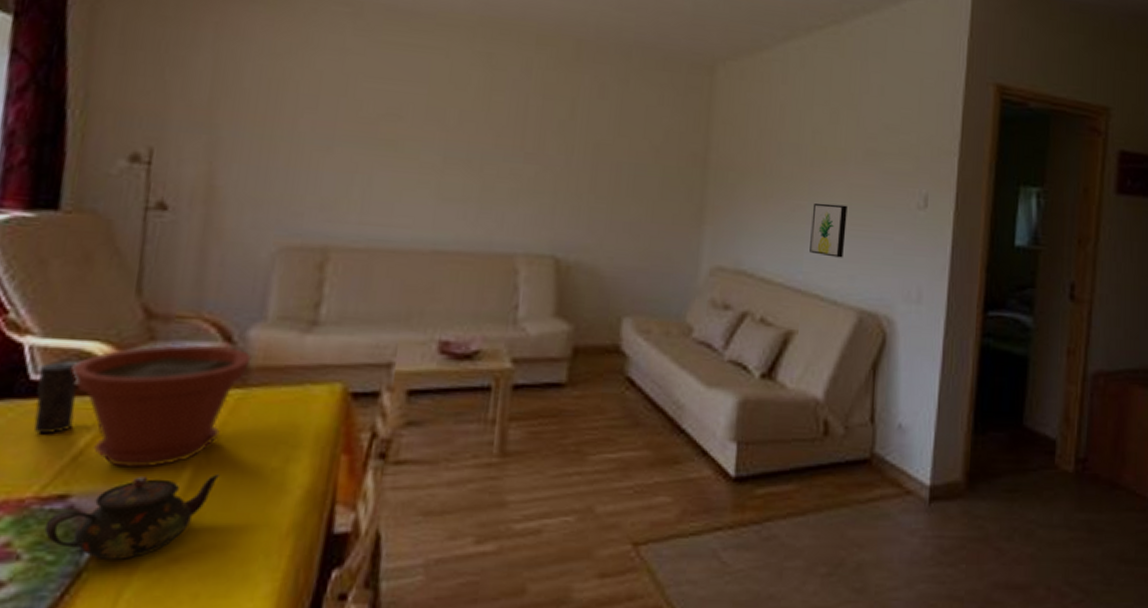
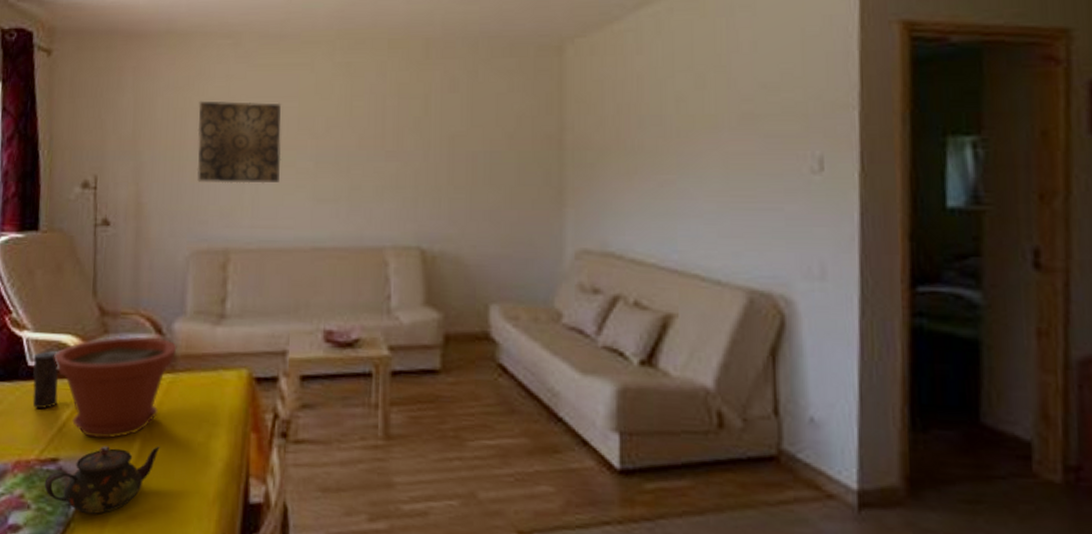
wall art: none [293,73,407,176] -> present [197,101,281,184]
wall art: present [810,203,848,258] -> none [683,175,725,234]

